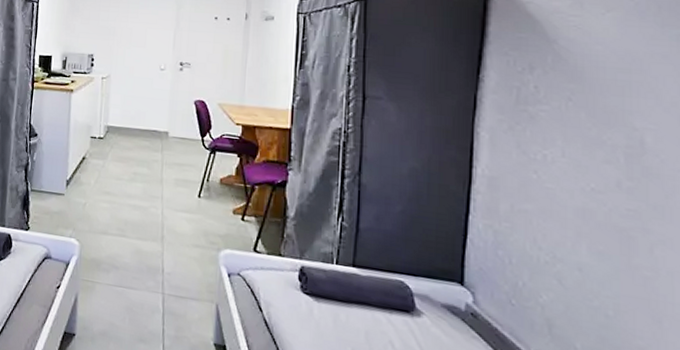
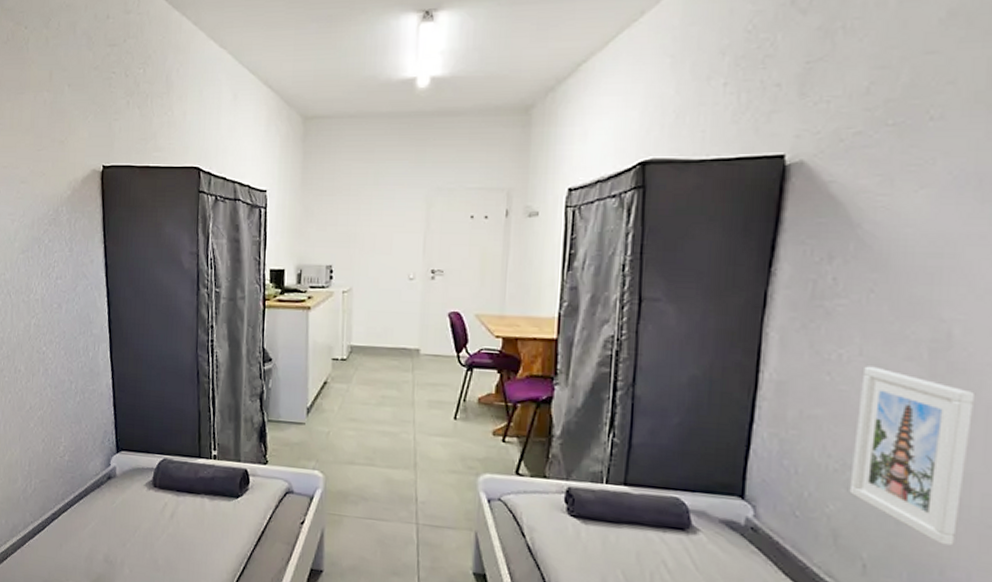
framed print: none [560,167,671,341] -> present [849,366,976,546]

